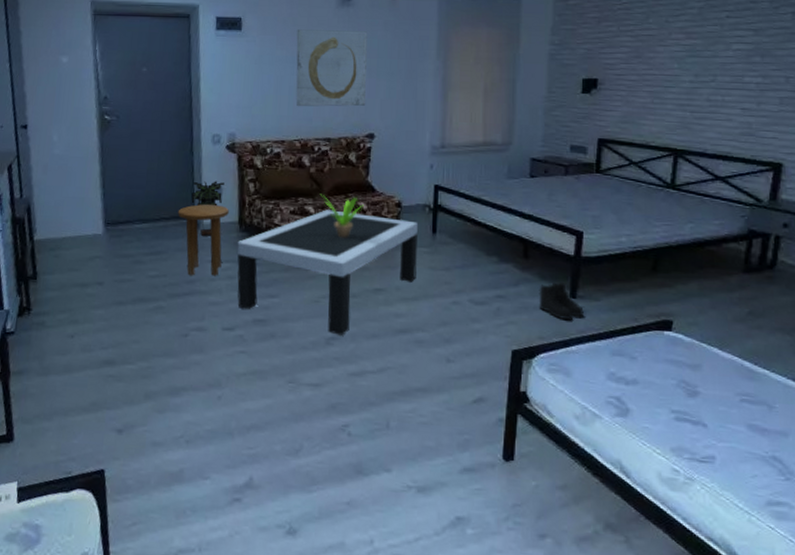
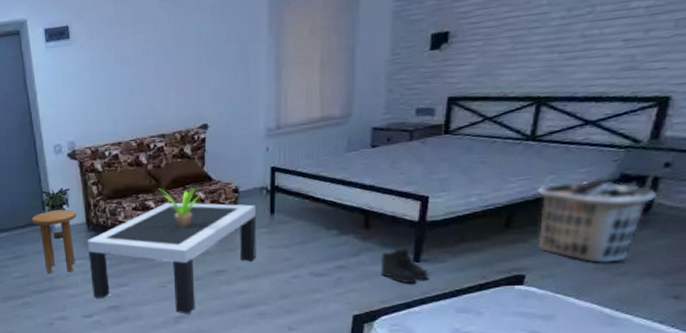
wall art: present [296,29,368,107] -> none [123,19,198,108]
clothes hamper: none [679,231,779,315] -> present [537,178,656,263]

